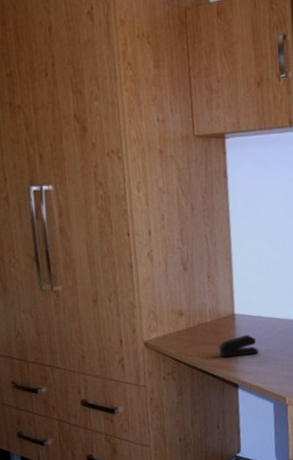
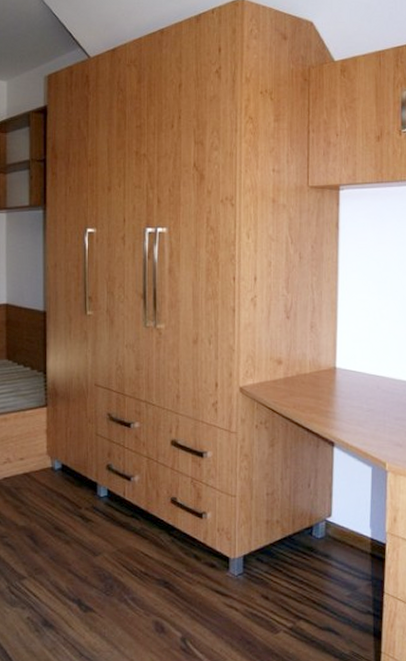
stapler: present [218,334,259,358] -> none [316,390,359,413]

